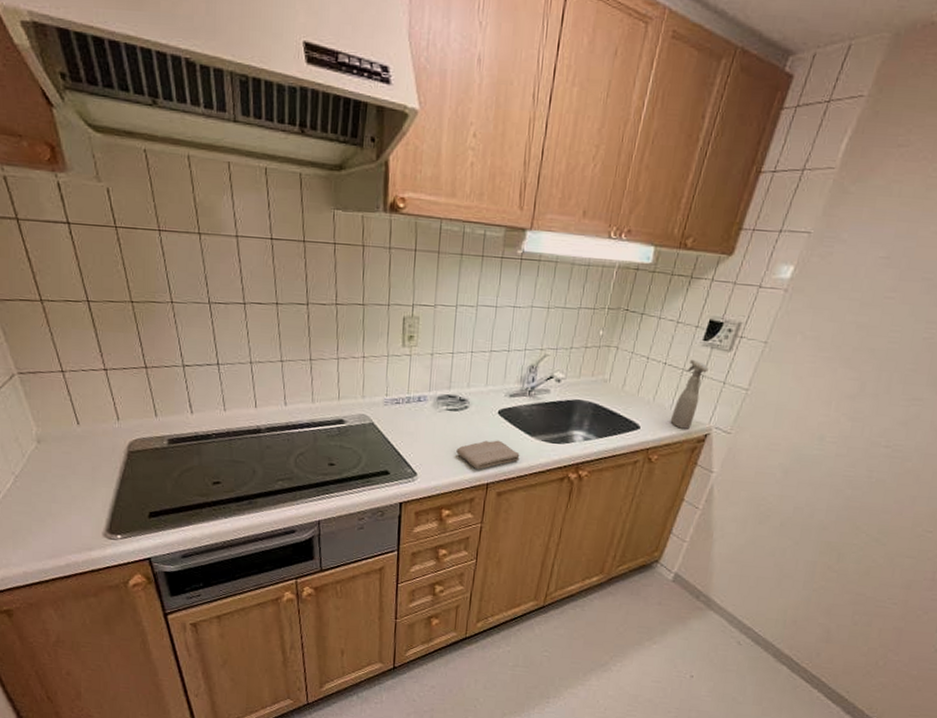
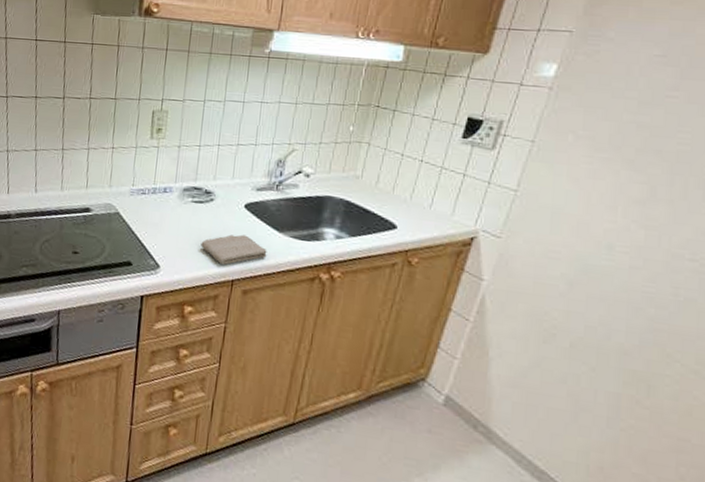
spray bottle: present [670,359,709,429] -> none [430,157,470,231]

